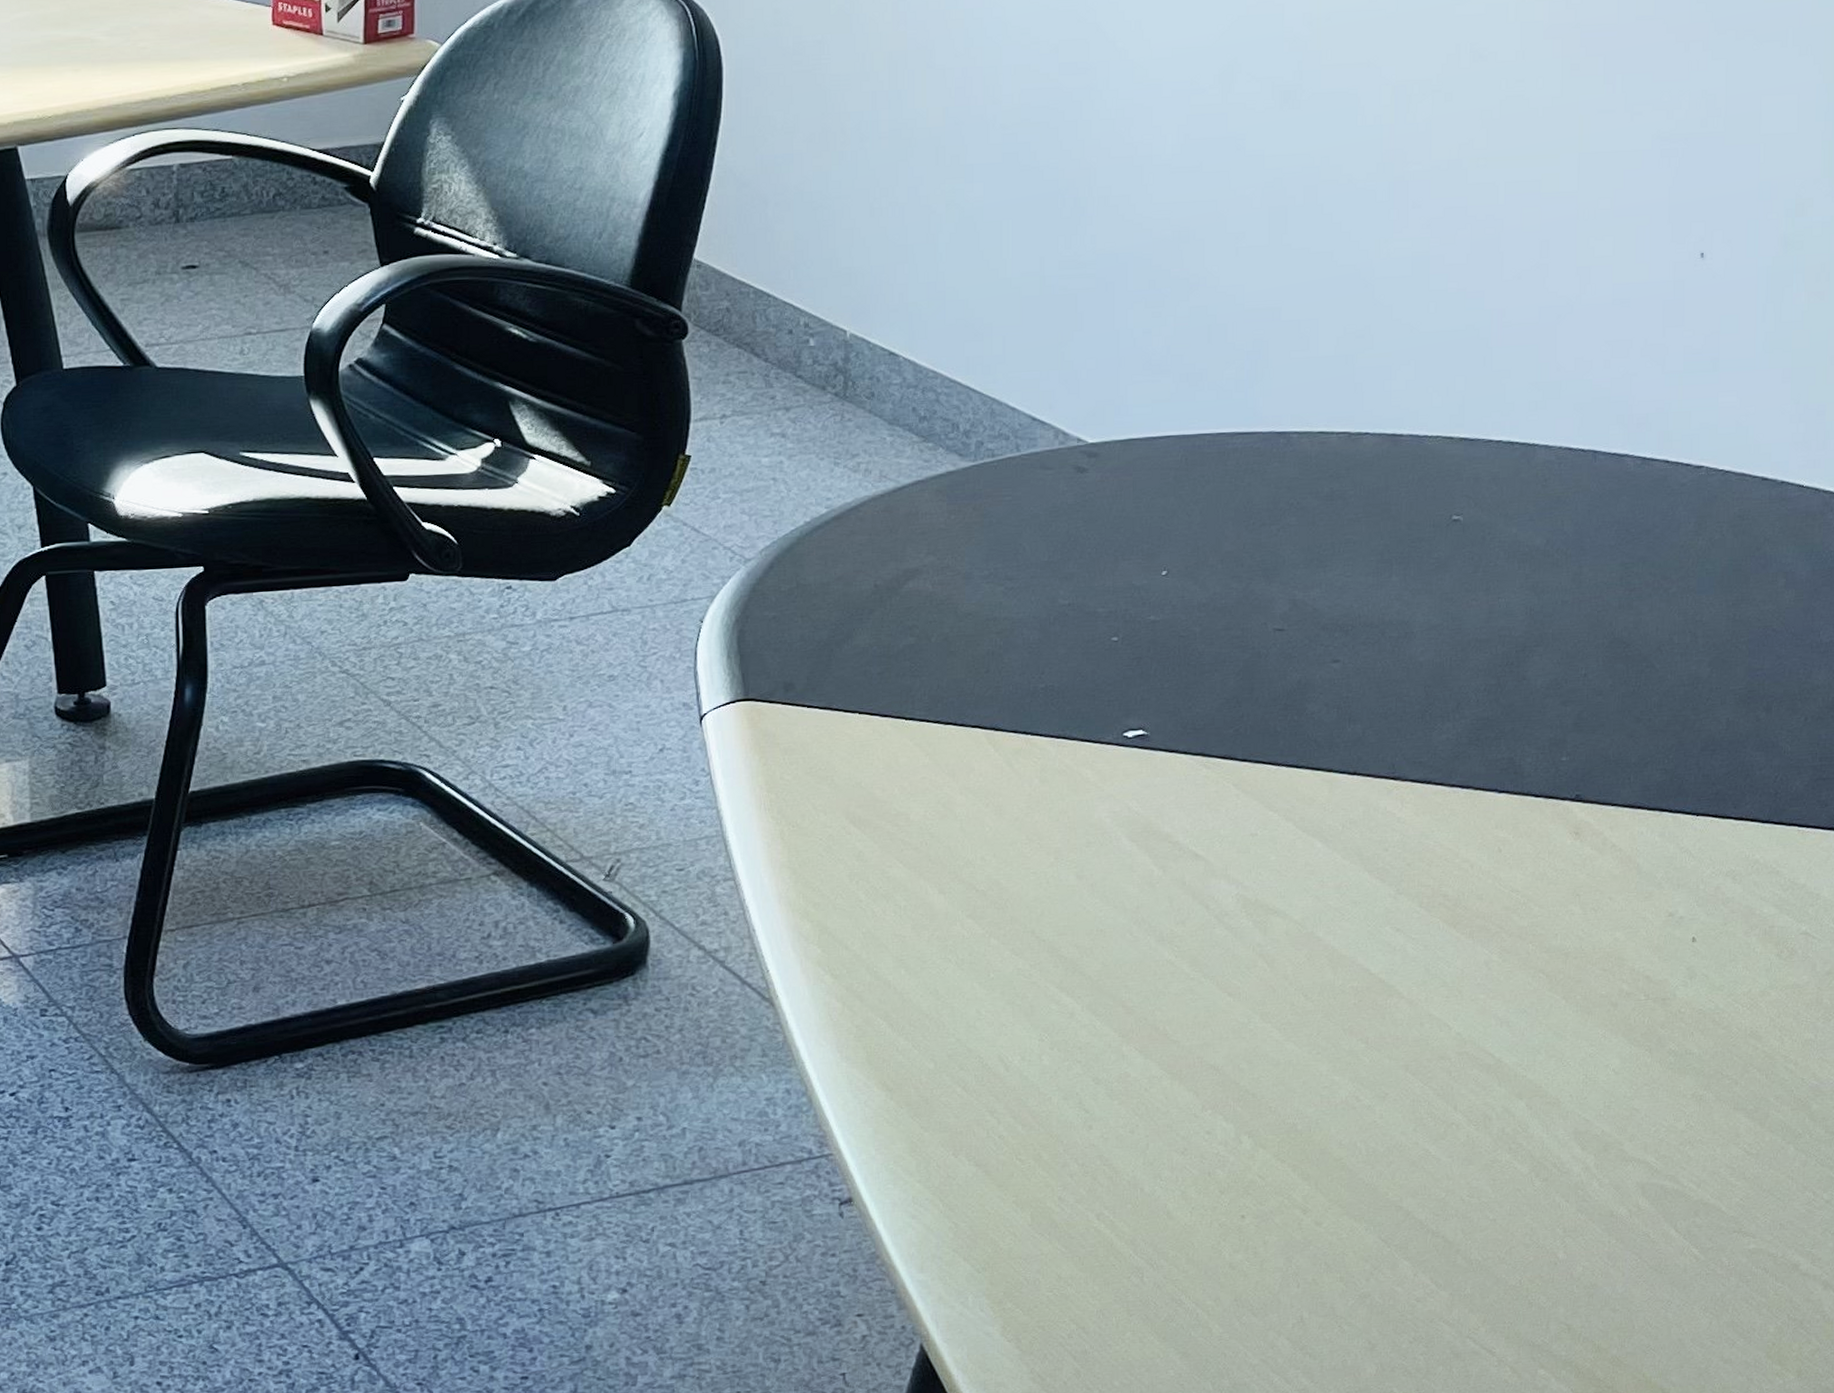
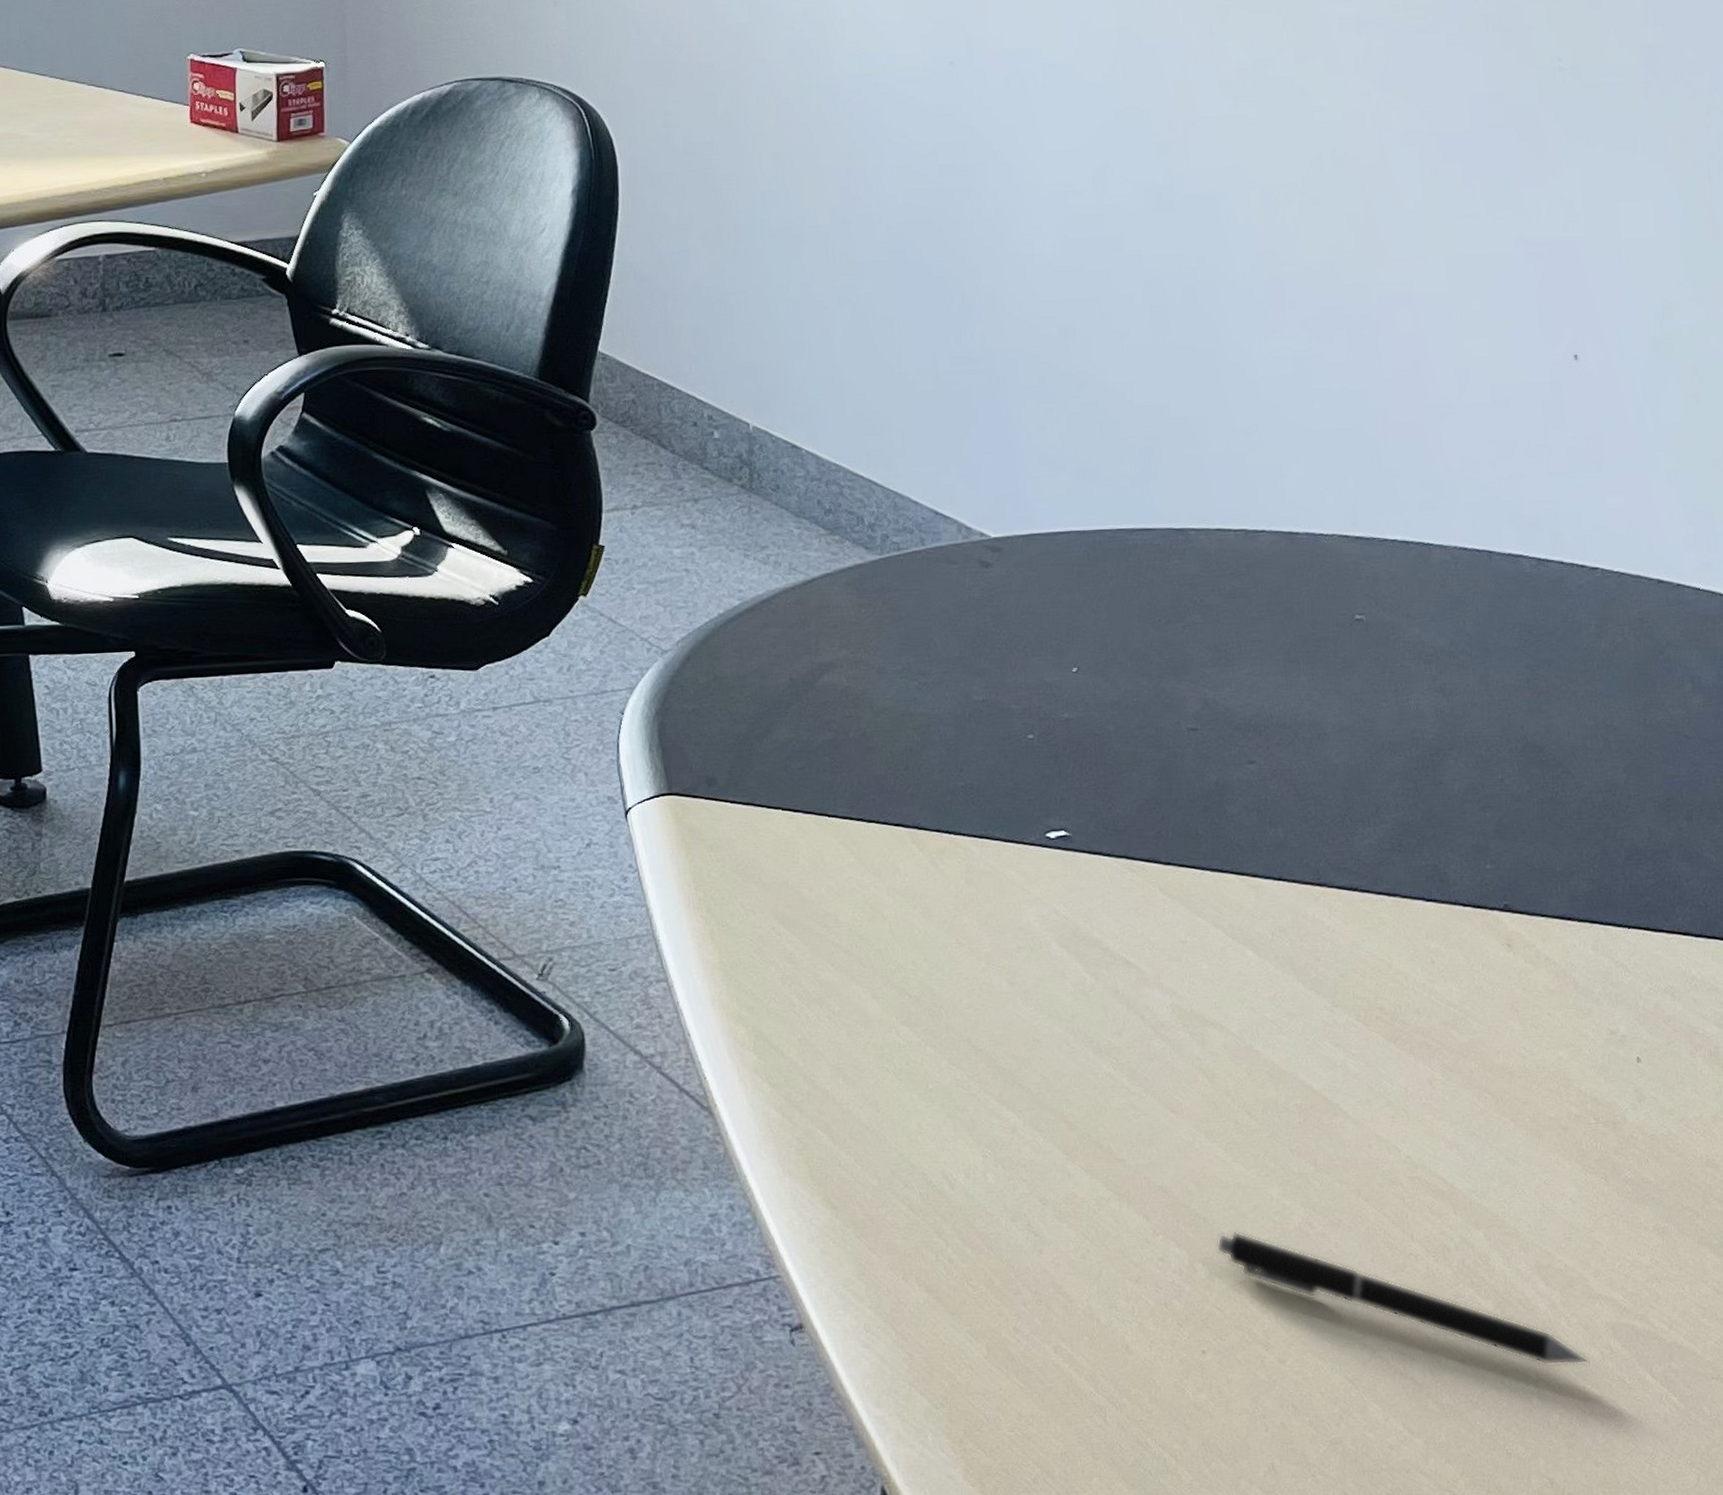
pen: none [1263,1105,1617,1223] -> present [1216,1231,1590,1366]

